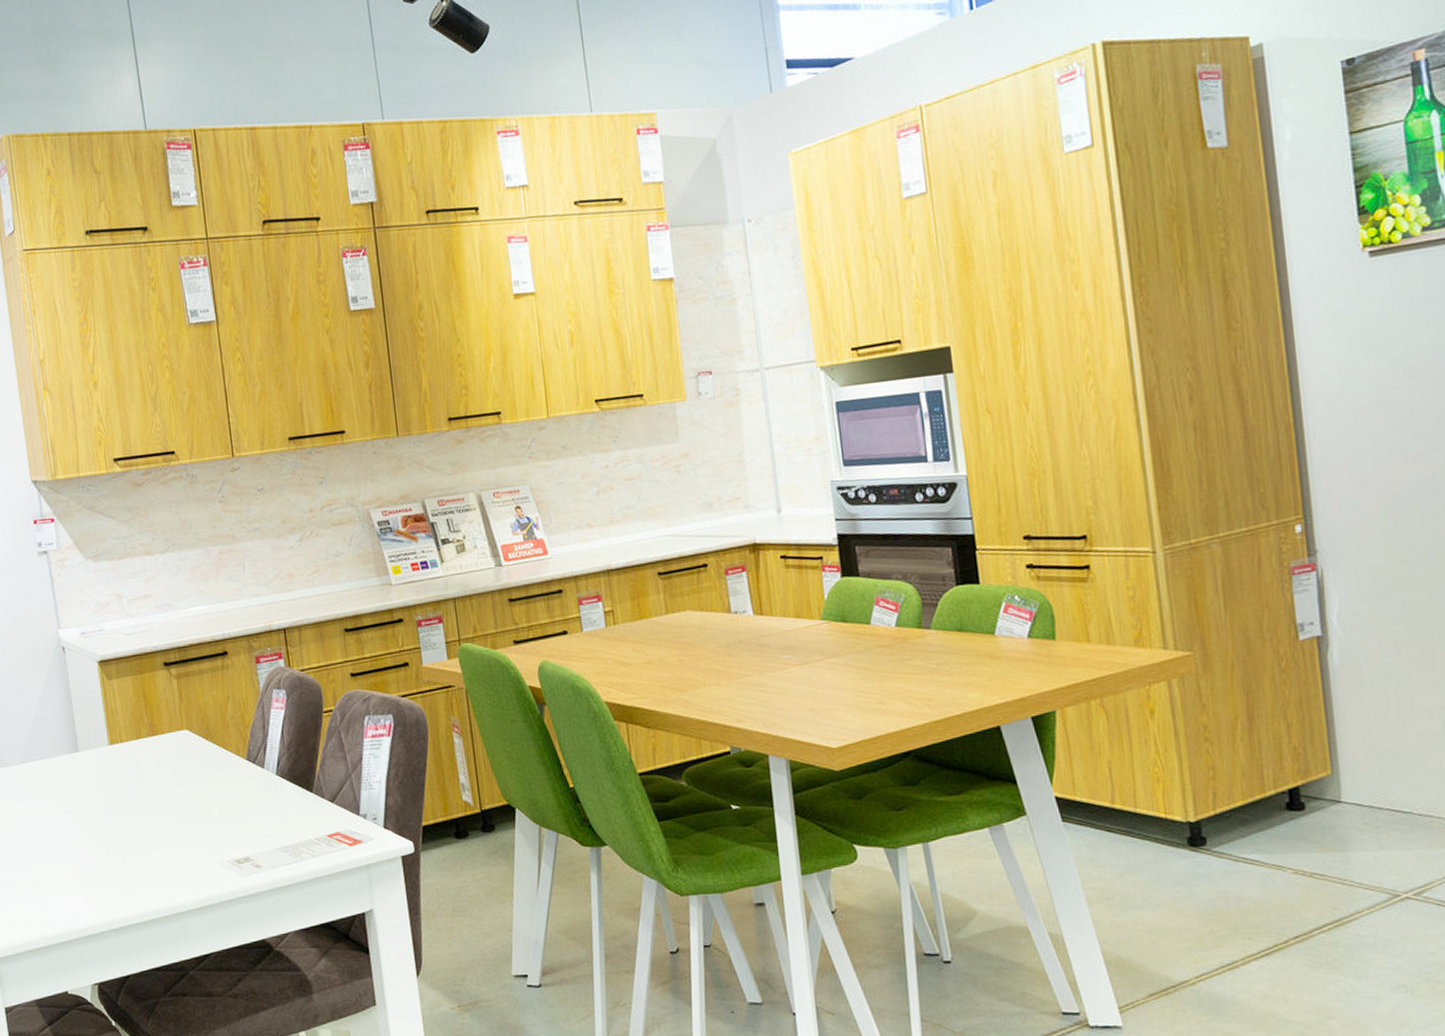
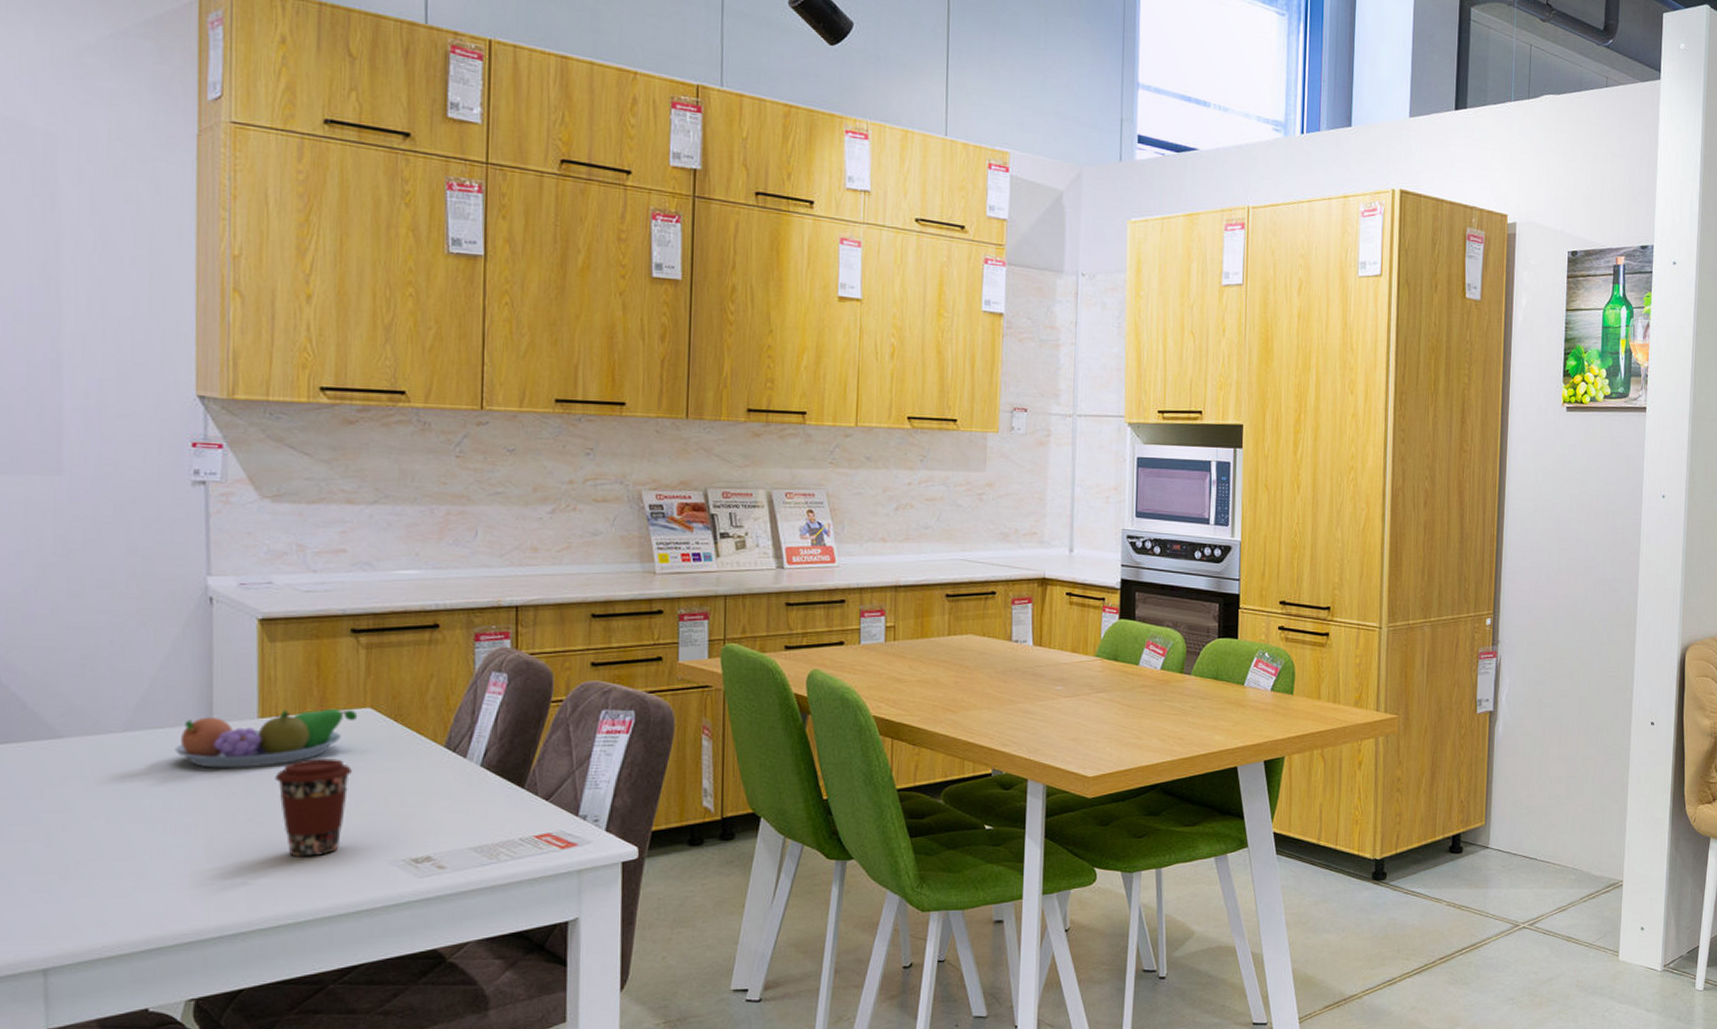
fruit bowl: none [56,732,178,790] -> present [174,708,357,768]
coffee cup: none [126,775,181,862] -> present [274,759,352,857]

